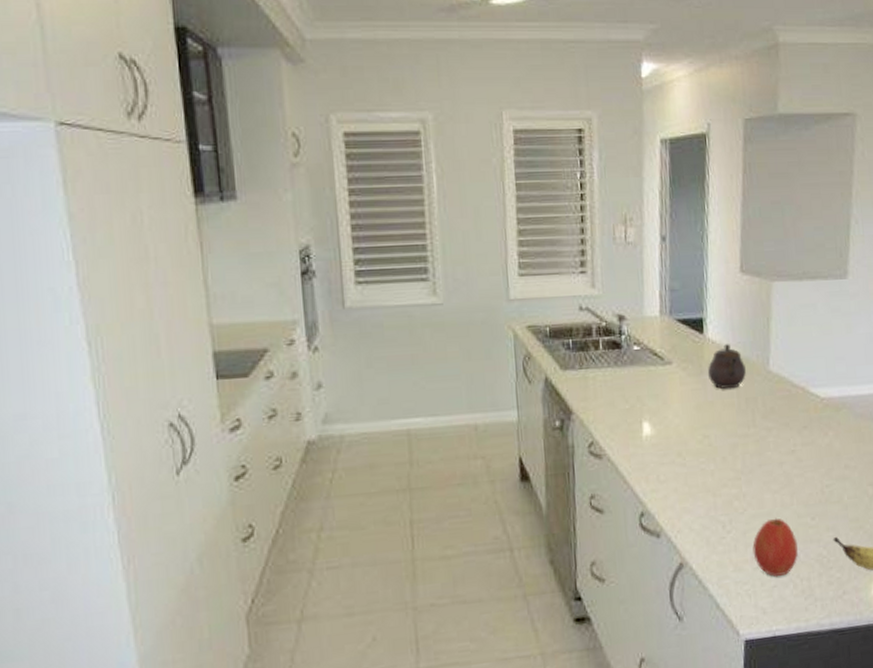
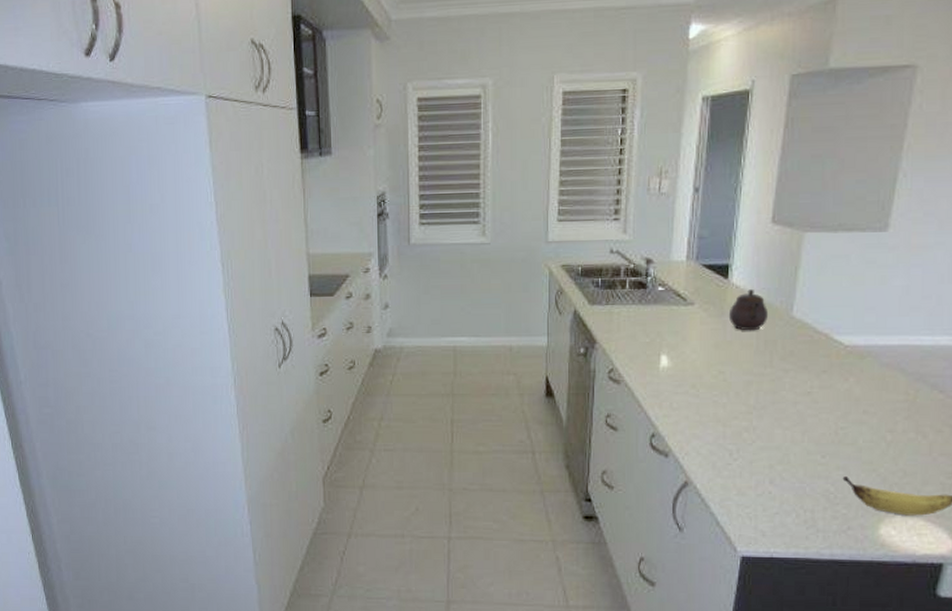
apple: present [752,518,798,577] -> none [758,452,804,506]

